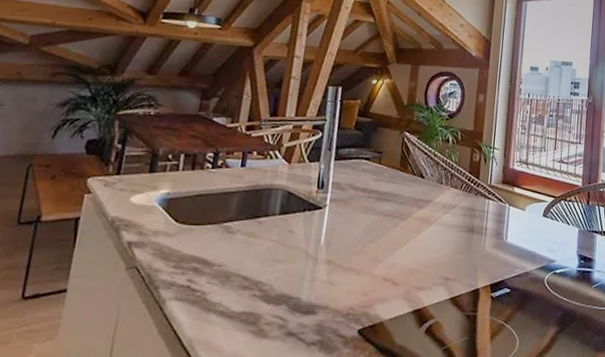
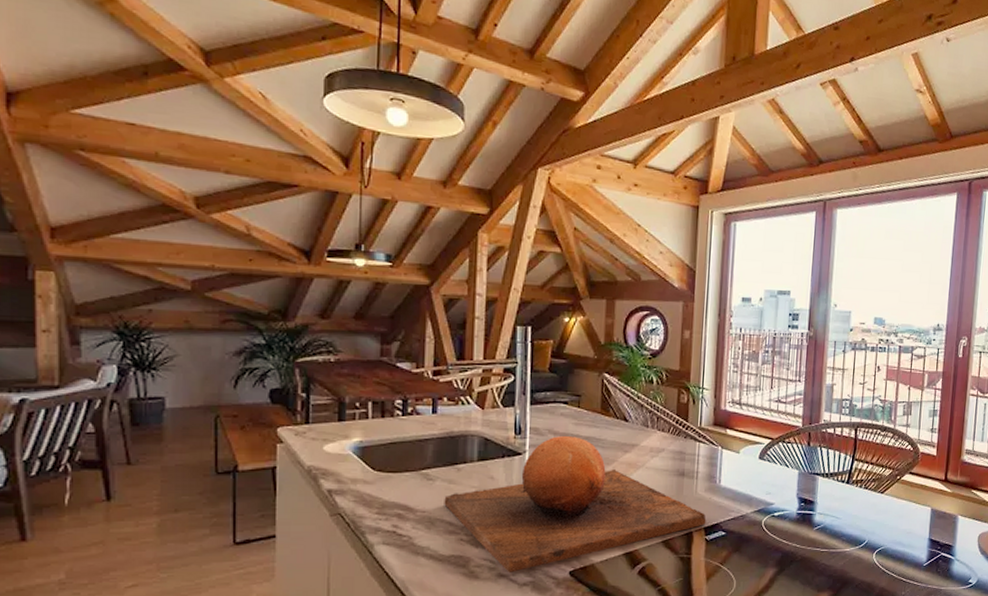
chopping board: none [241,191,493,331] -> present [444,436,707,573]

